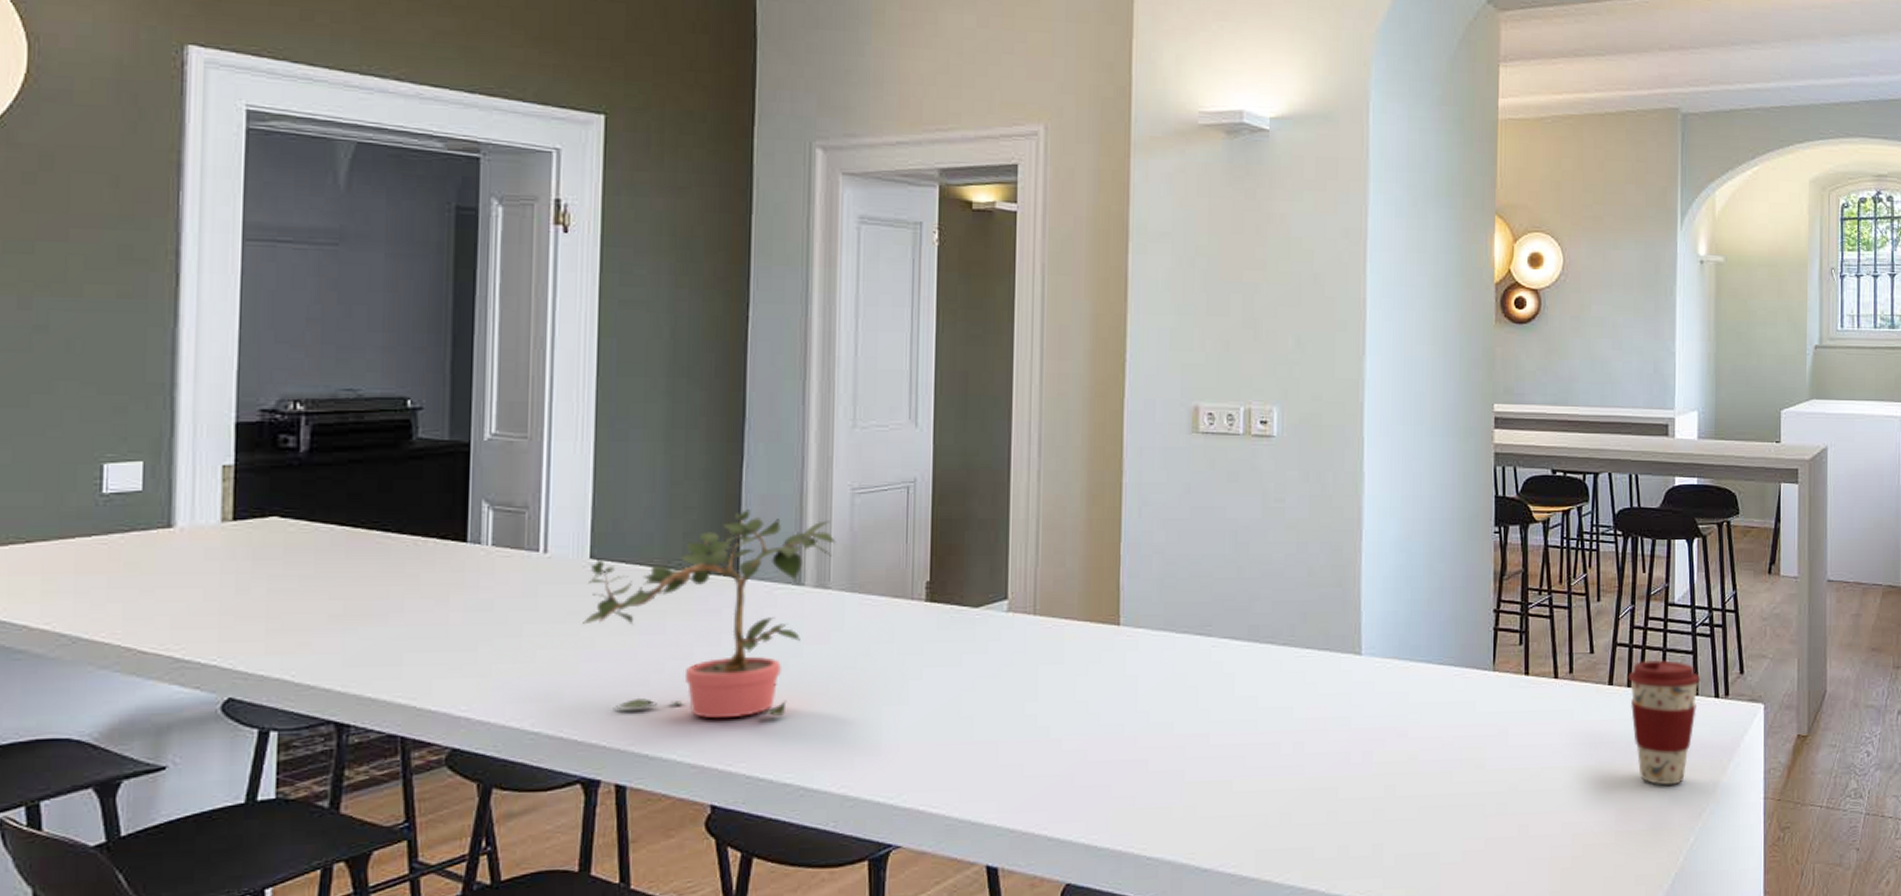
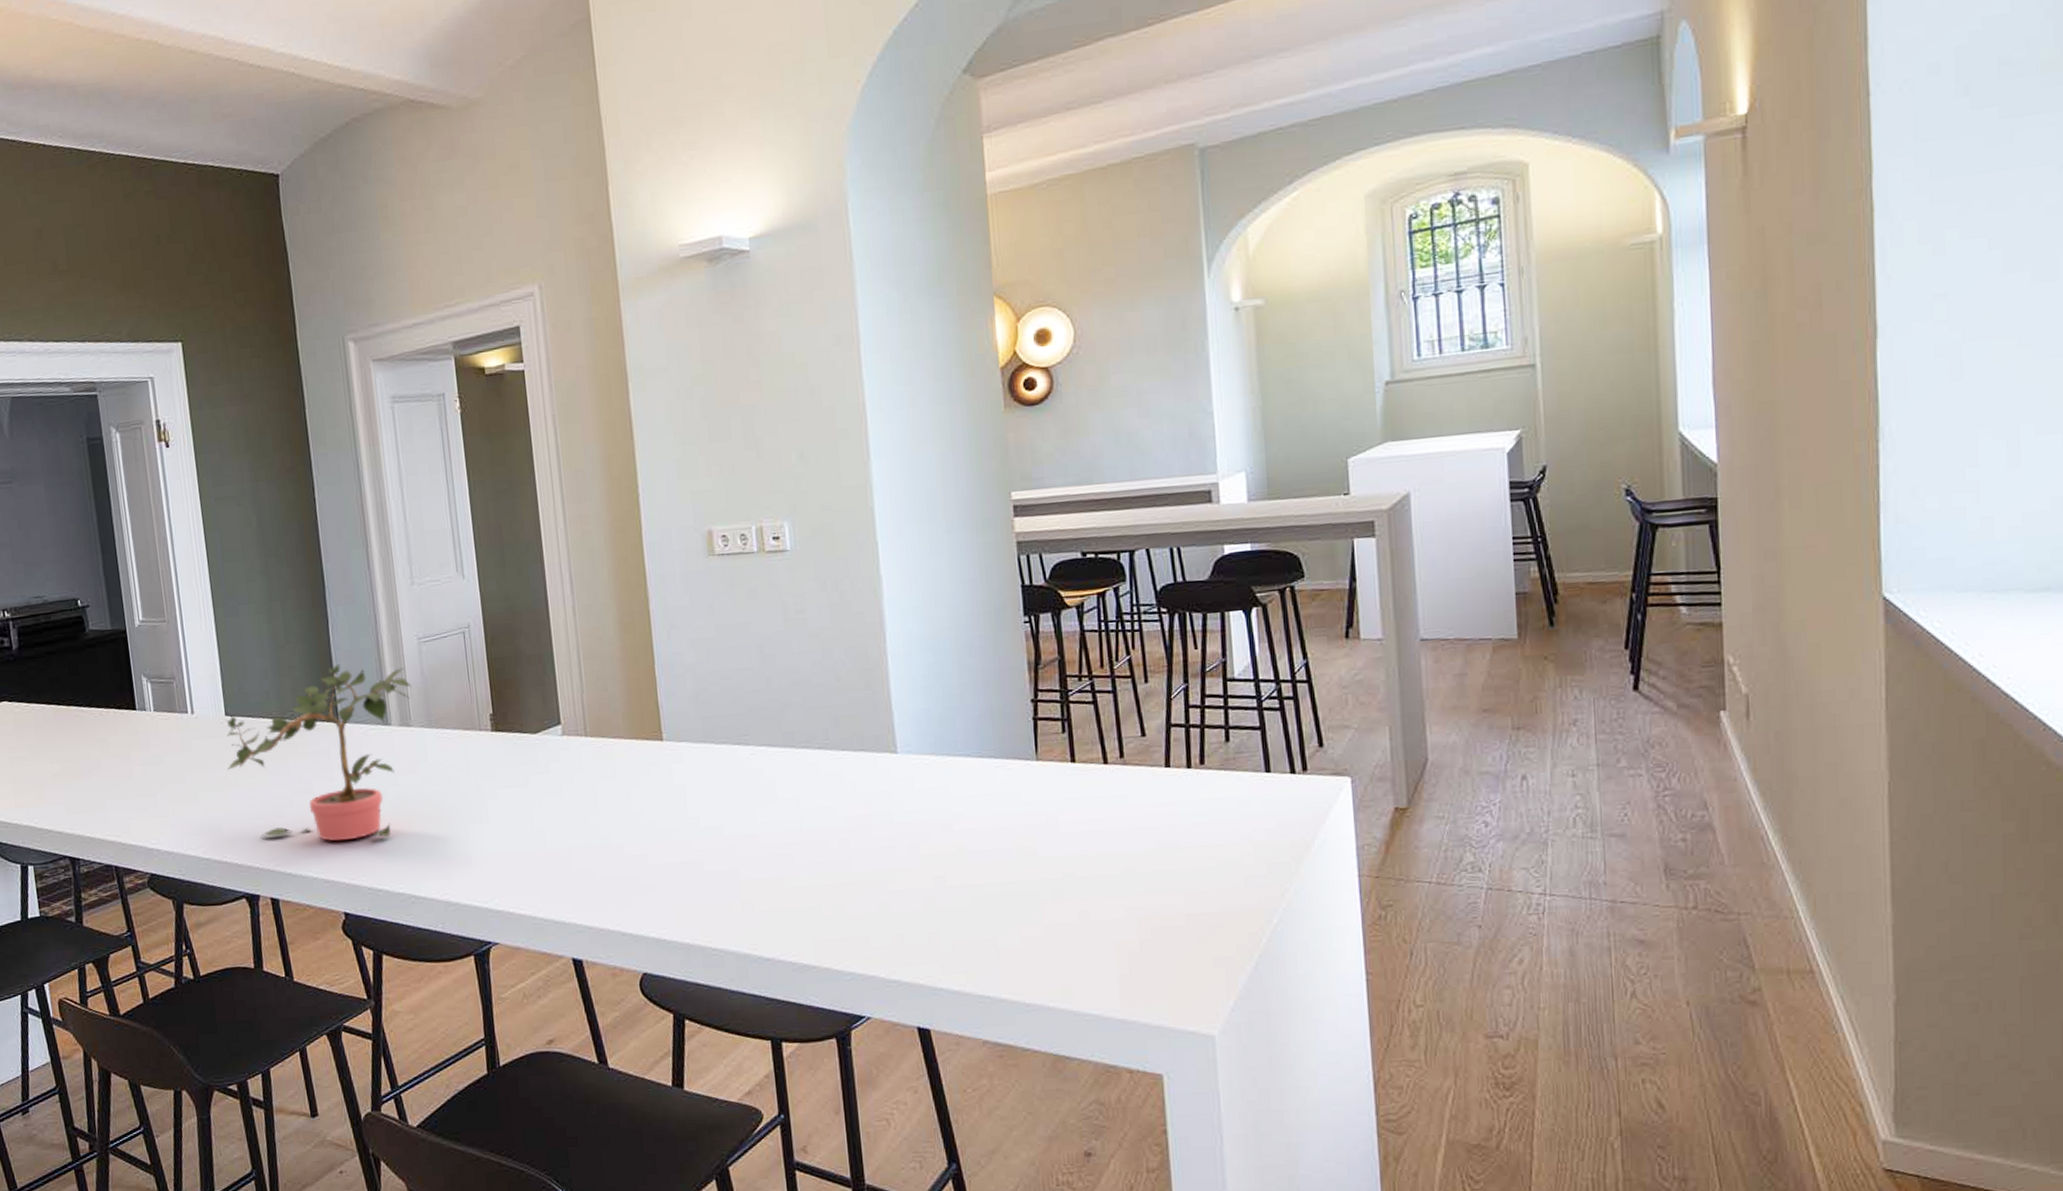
coffee cup: present [1628,659,1701,785] -> none [1186,738,1272,866]

